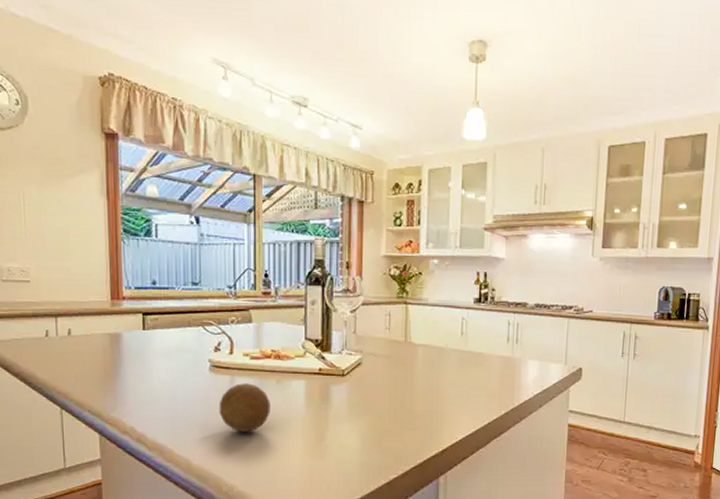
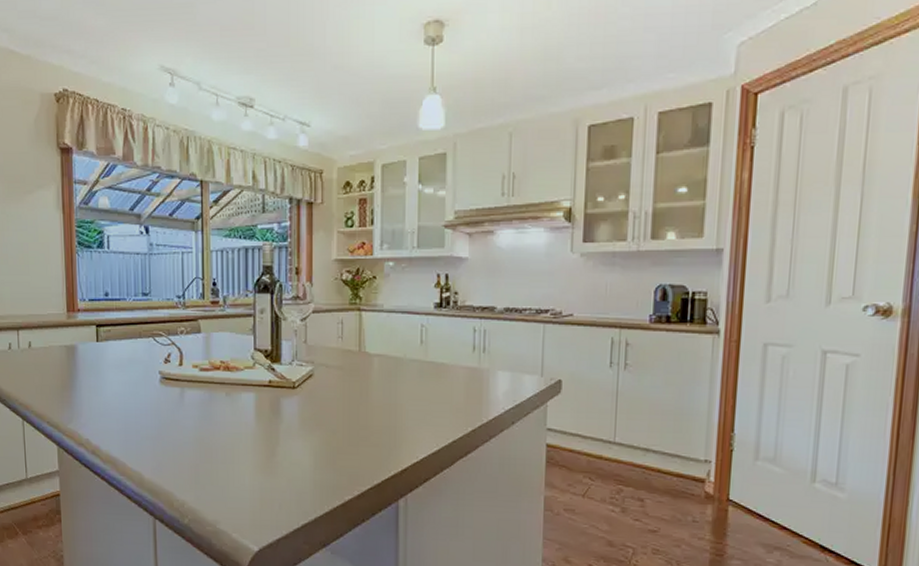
fruit: present [219,383,271,432] -> none [169,396,220,446]

